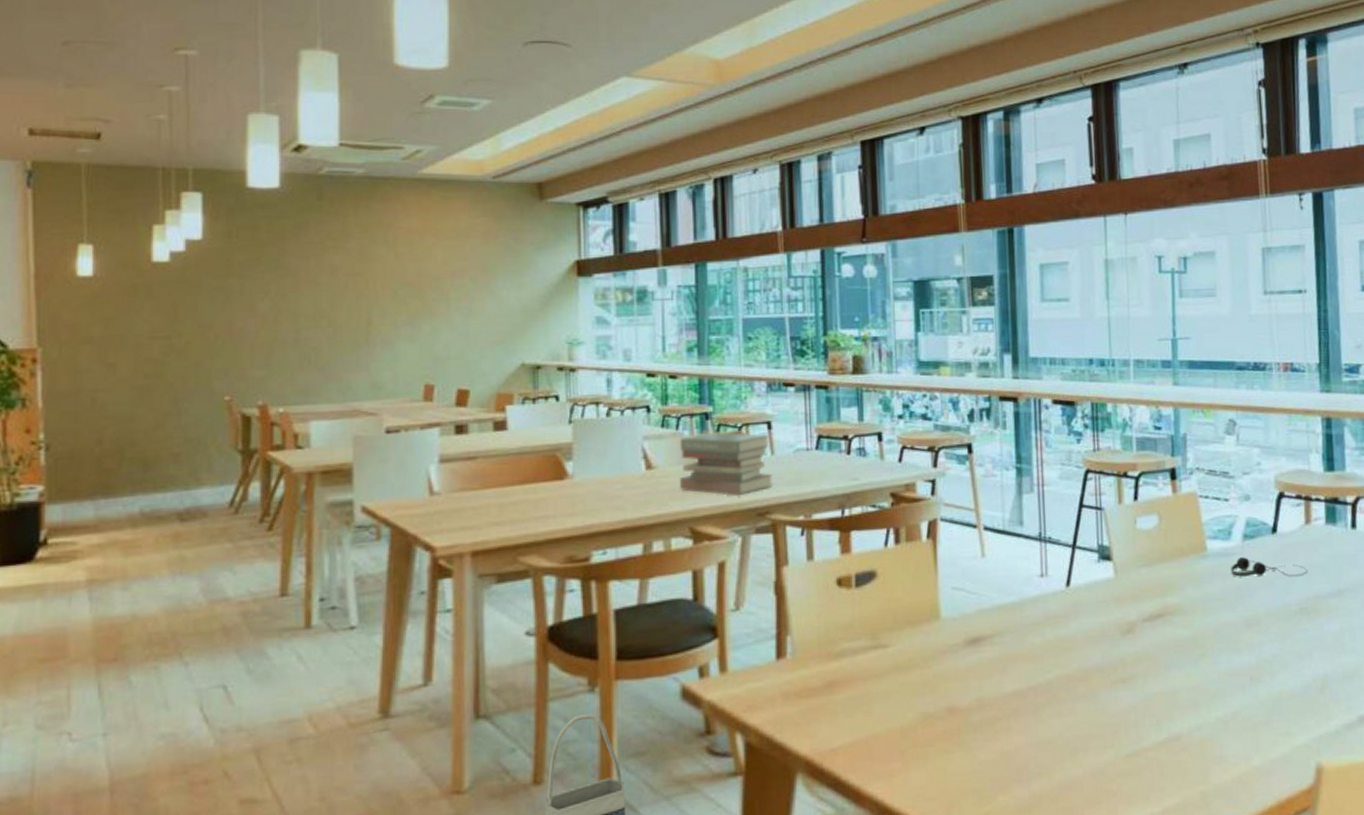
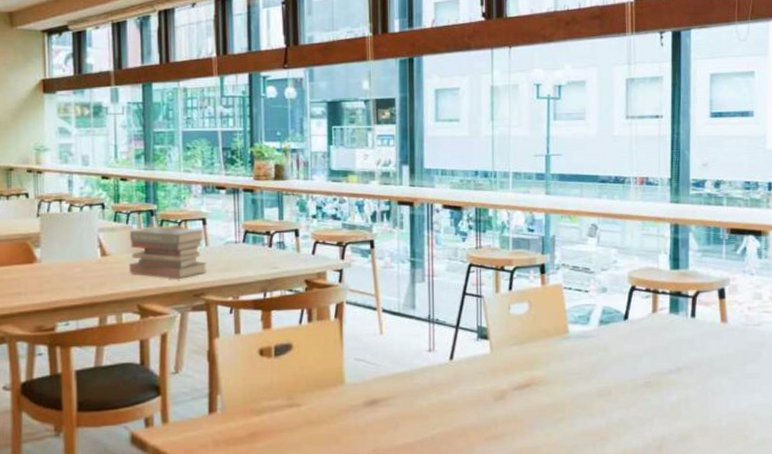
headphones: present [1231,557,1308,577] -> none [588,339,652,356]

